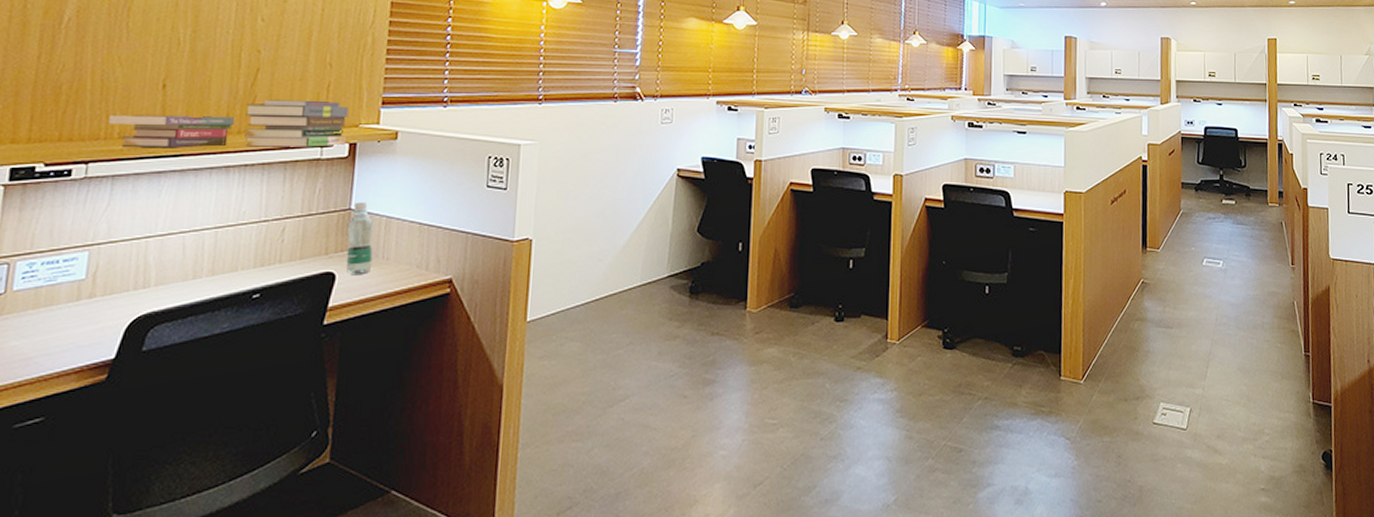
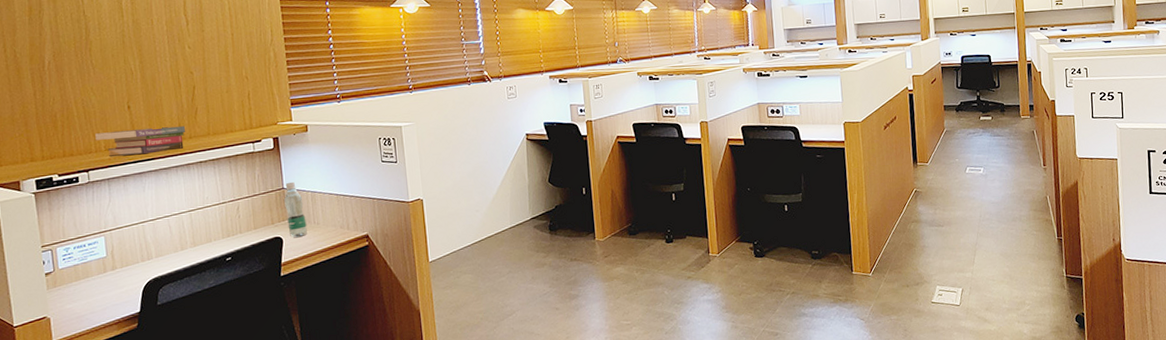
books: present [244,99,349,147] -> none [192,106,271,148]

